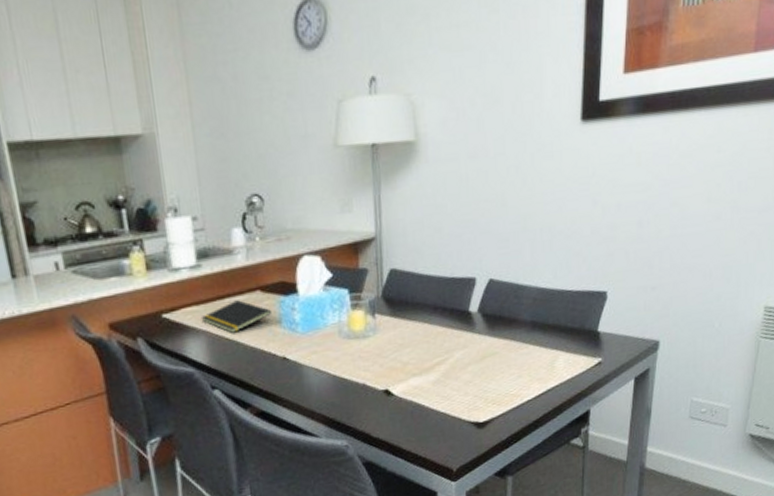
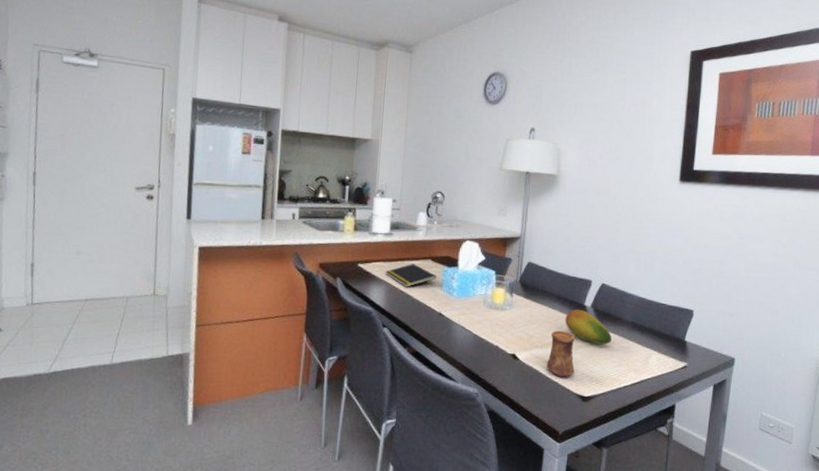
cup: none [429,349,465,406] -> present [547,330,575,378]
fruit: none [446,317,507,358] -> present [565,309,611,345]

